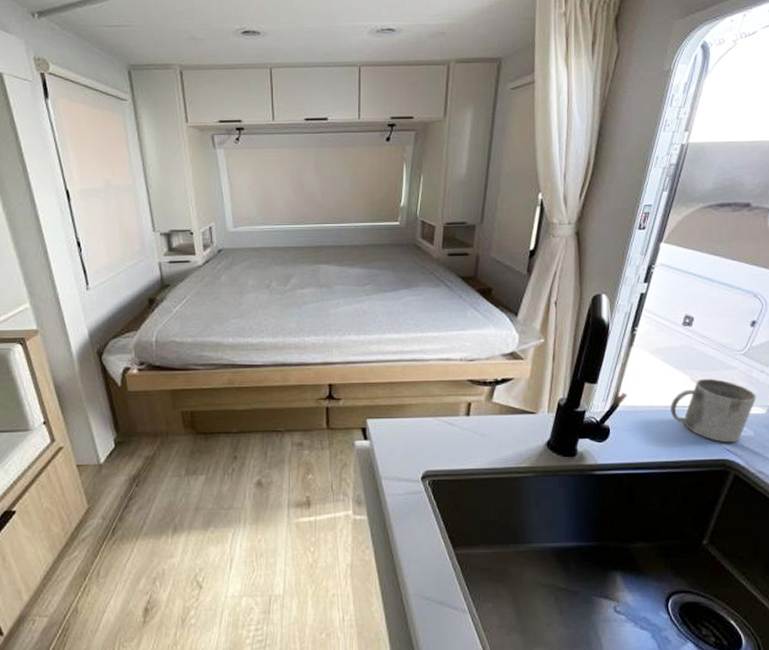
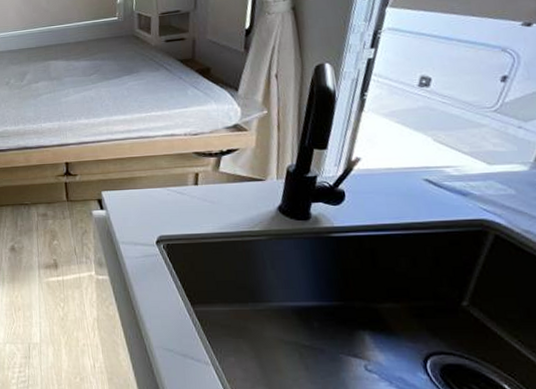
mug: present [670,378,757,443] -> none [411,137,516,203]

